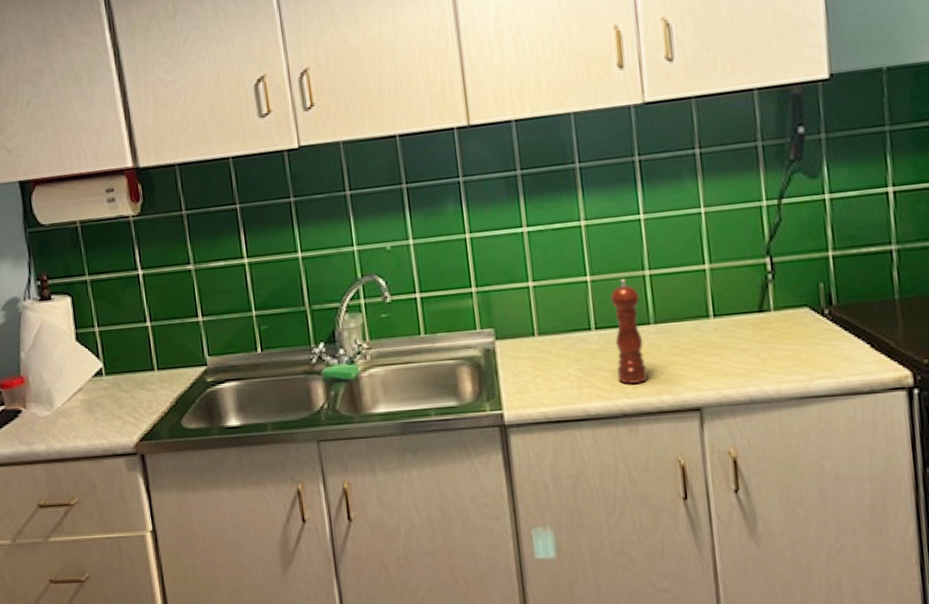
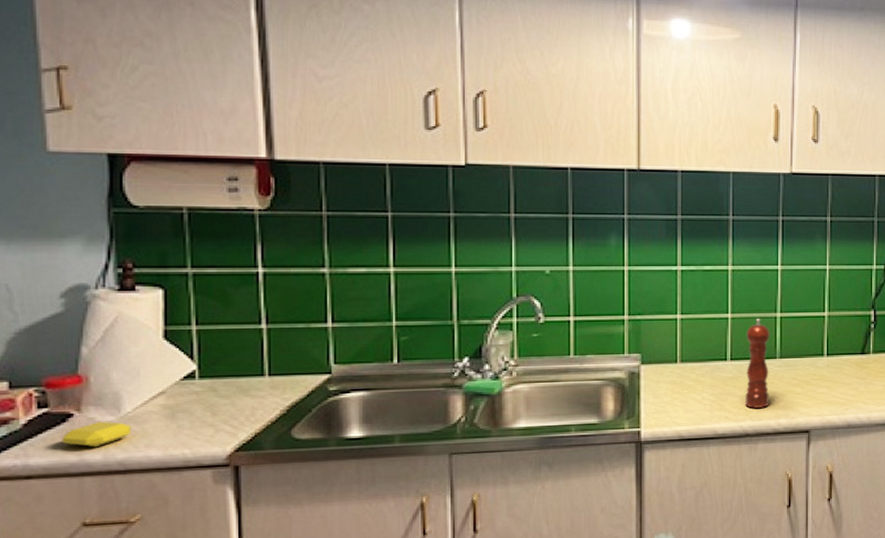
soap bar: none [16,415,63,439] -> present [62,421,132,447]

